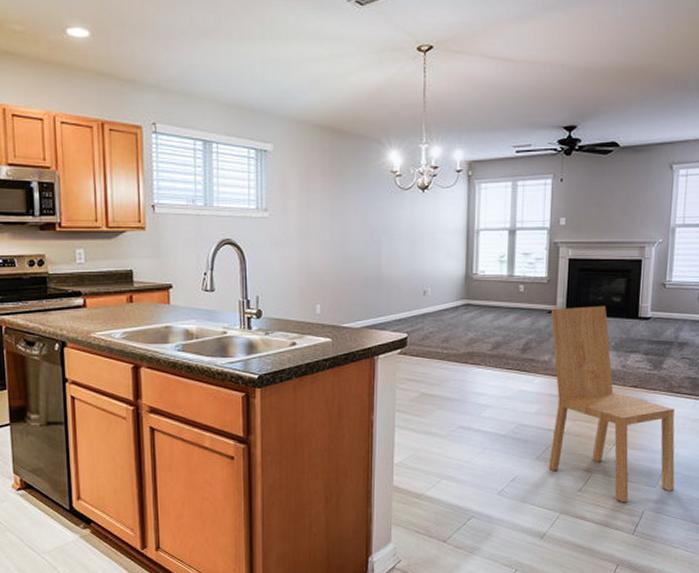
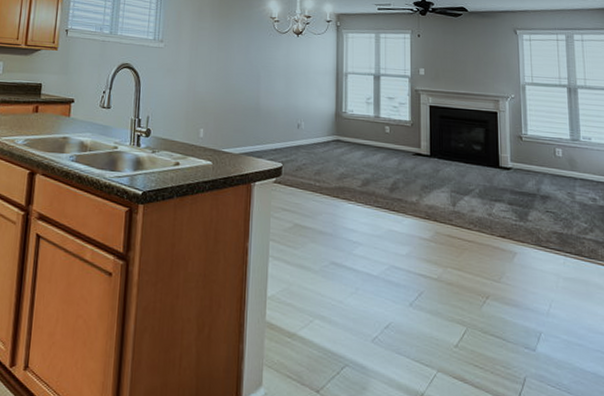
dining chair: present [548,306,675,503] -> none [416,151,556,366]

